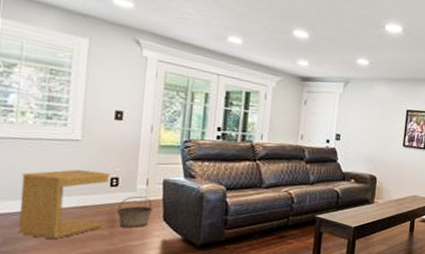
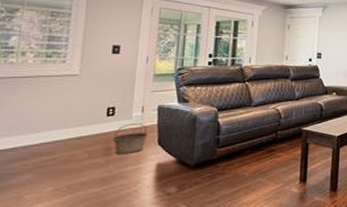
side table: present [17,169,110,240] -> none [13,103,106,172]

